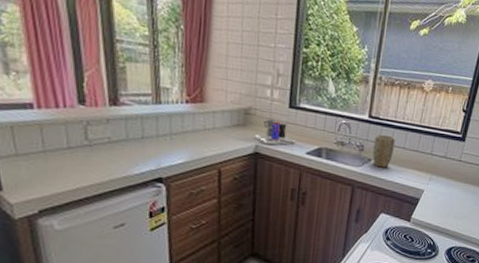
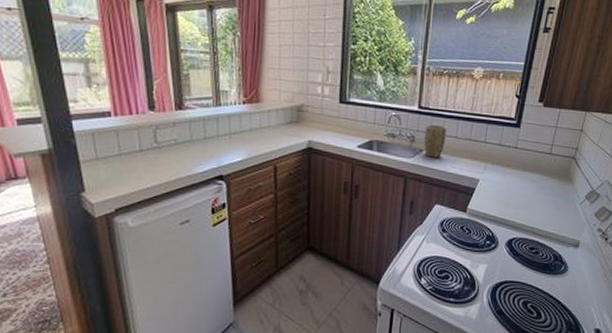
coffee maker: present [253,119,296,145] -> none [306,115,347,140]

